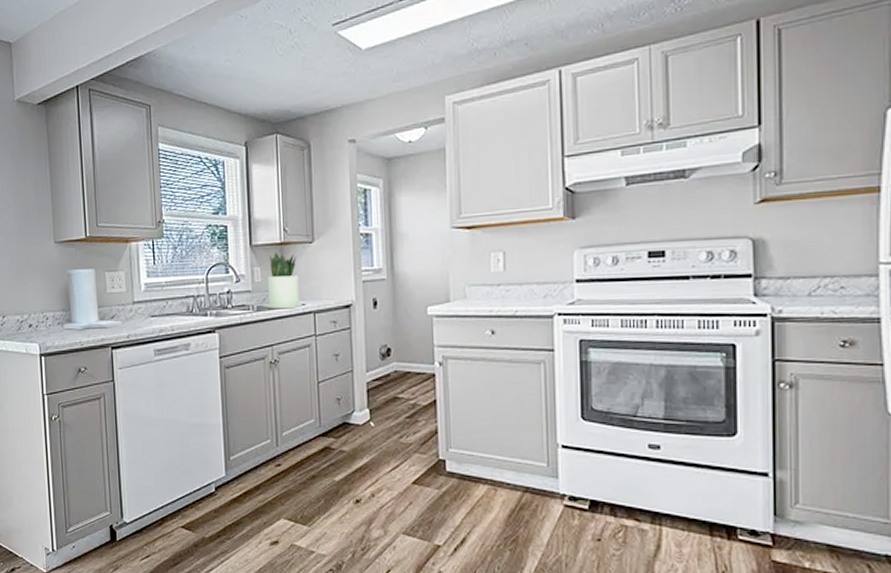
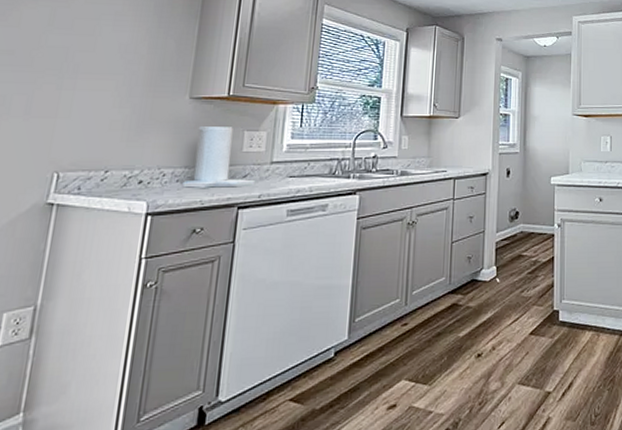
planter: present [265,252,302,310] -> none [409,124,444,175]

